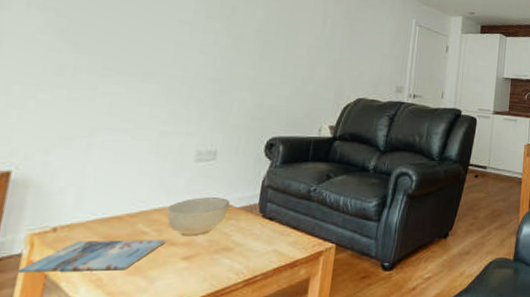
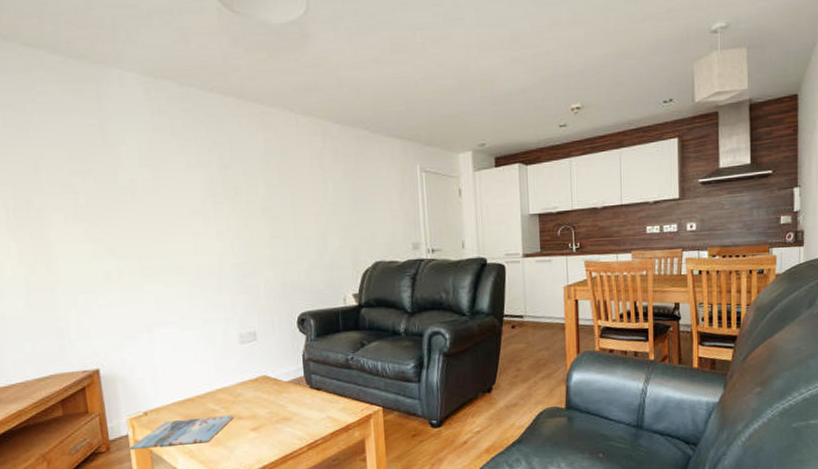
bowl: present [167,197,230,236] -> none [227,374,279,411]

